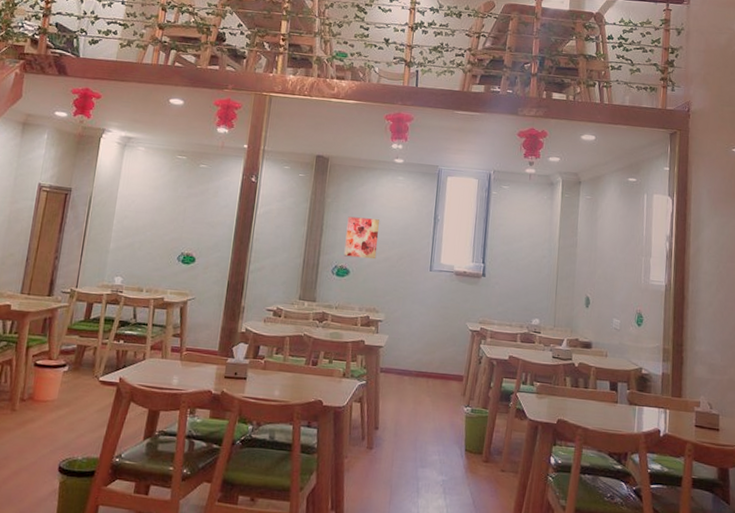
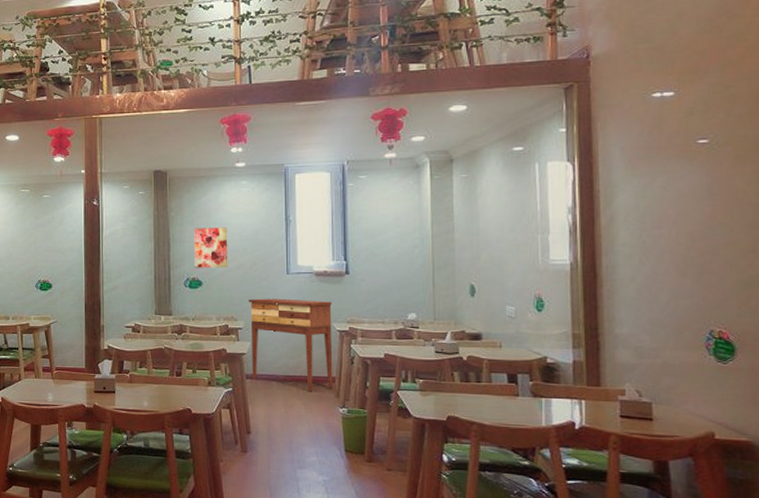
console table: none [386,292,467,390] -> present [249,298,333,392]

